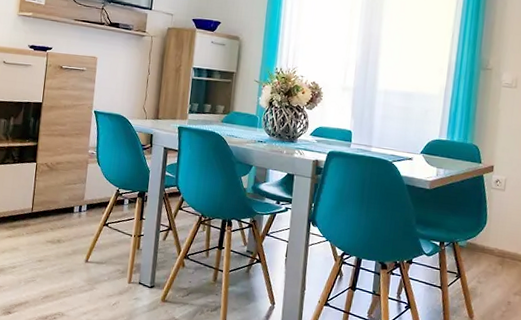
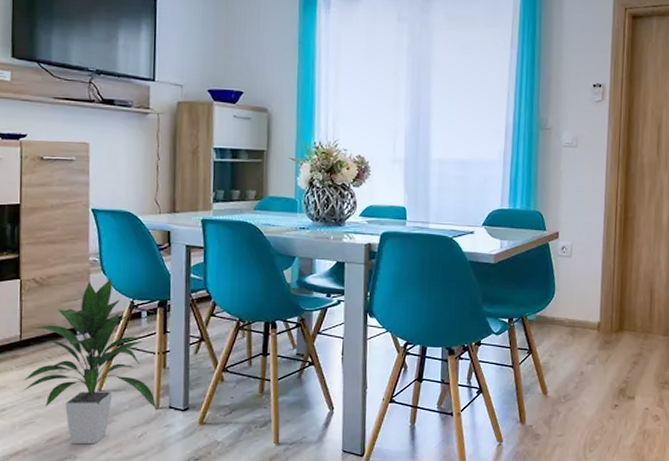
indoor plant: none [29,168,130,305] -> present [23,277,157,445]

